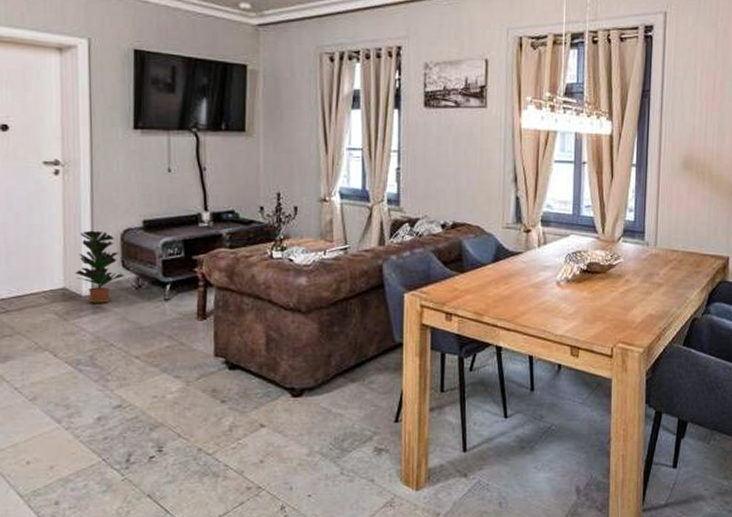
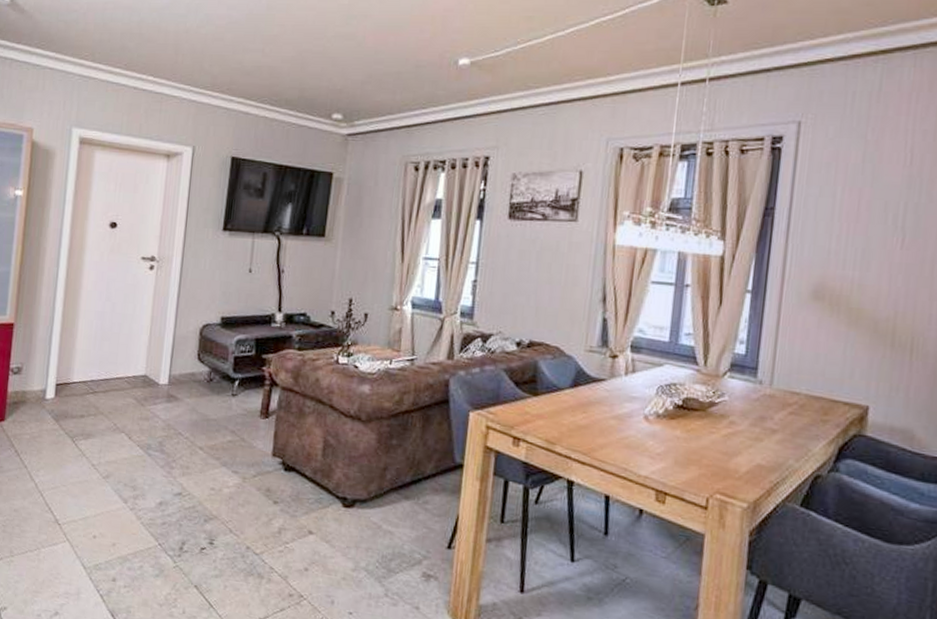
potted plant: present [75,230,124,303] -> none [156,323,199,393]

